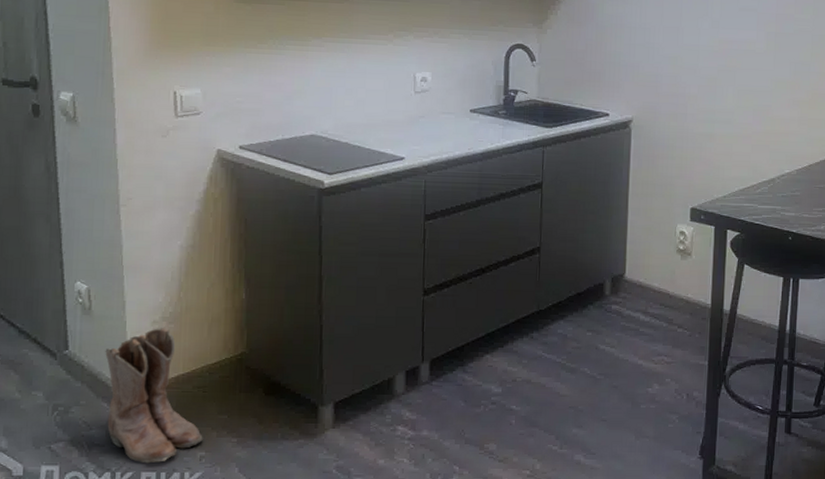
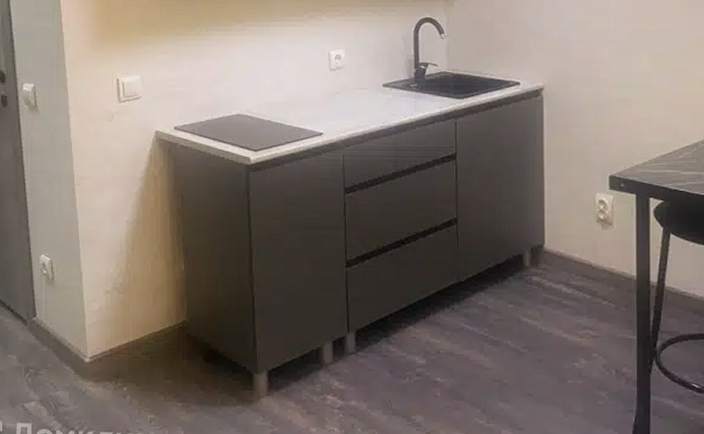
boots: present [105,328,203,464] -> none [66,297,152,424]

